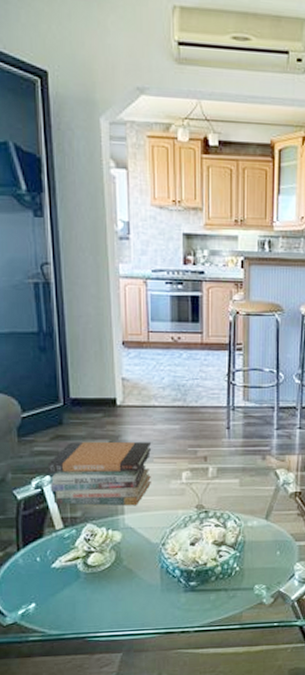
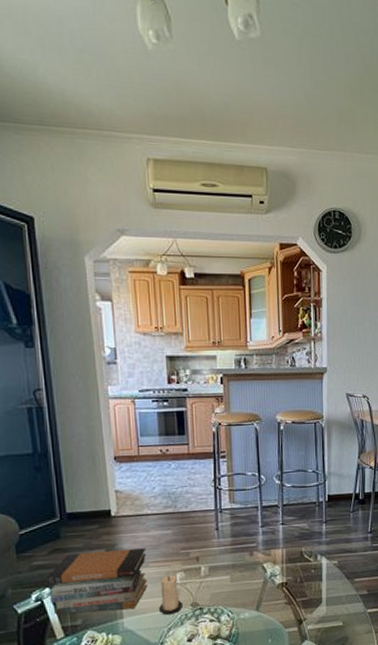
candle: none [161,473,187,516] -> present [158,574,182,615]

